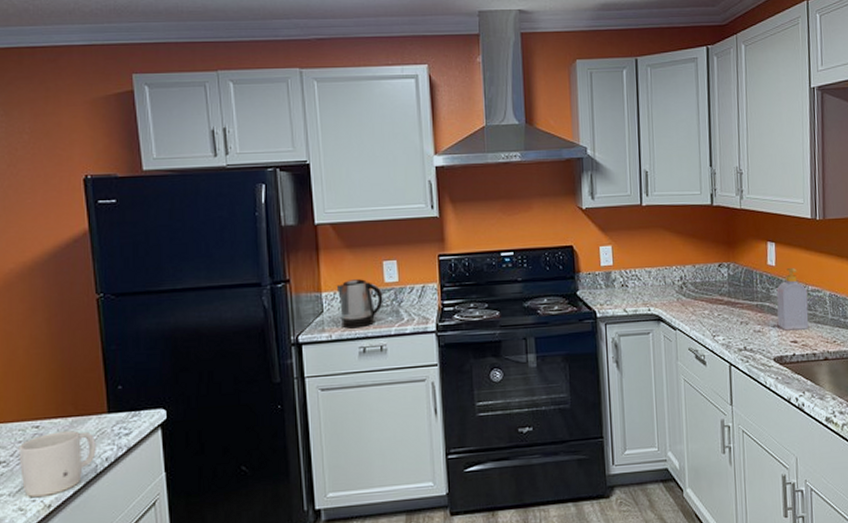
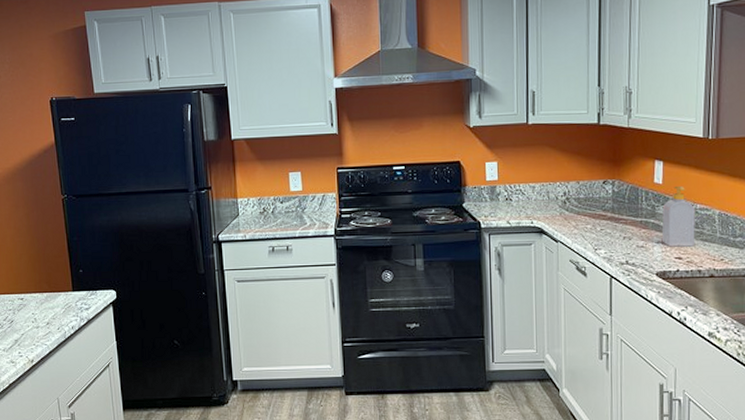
mug: present [18,430,96,497] -> none [9,303,65,353]
kettle: present [336,279,383,329] -> none [249,188,289,230]

